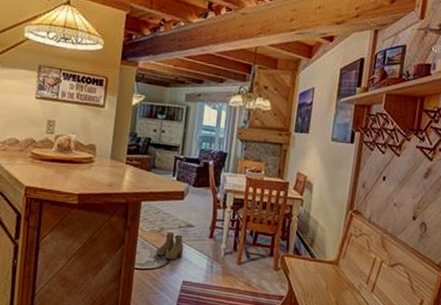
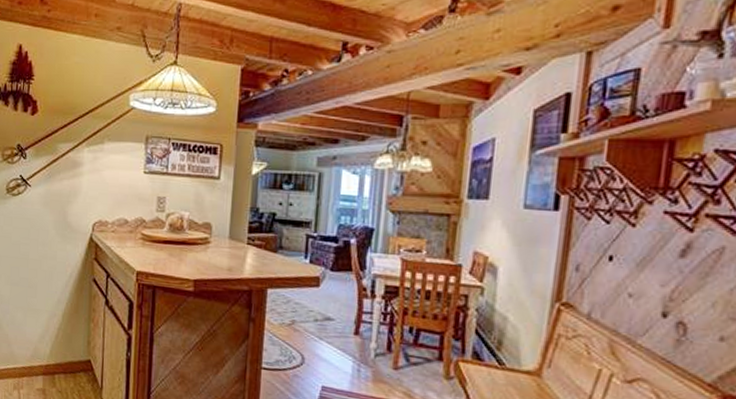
boots: present [156,232,184,260] -> none [287,326,322,360]

